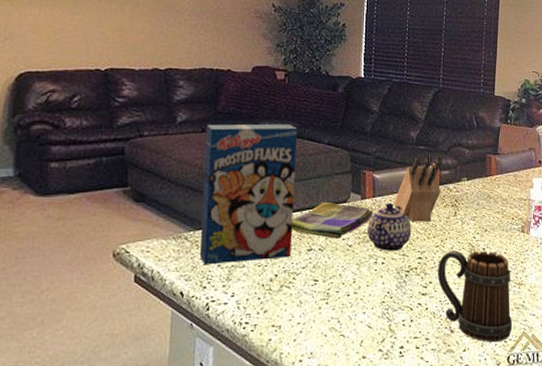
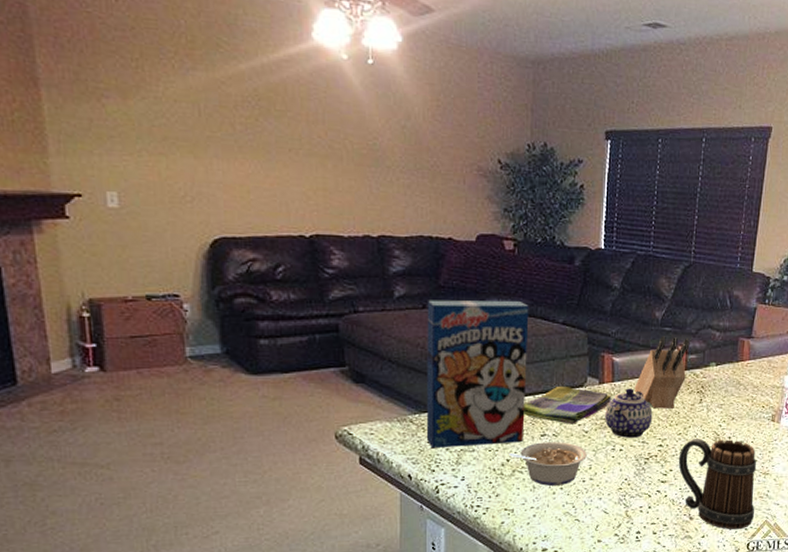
legume: none [276,256,351,301] -> present [508,442,587,486]

